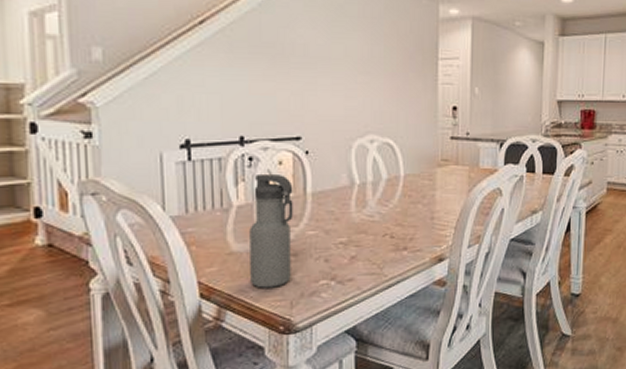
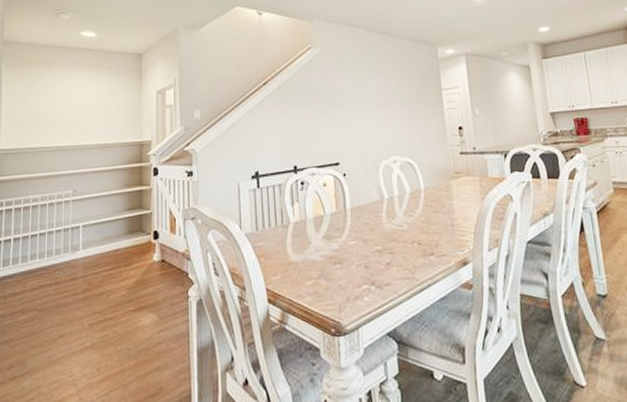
water bottle: present [249,173,293,288] -> none [304,194,338,294]

